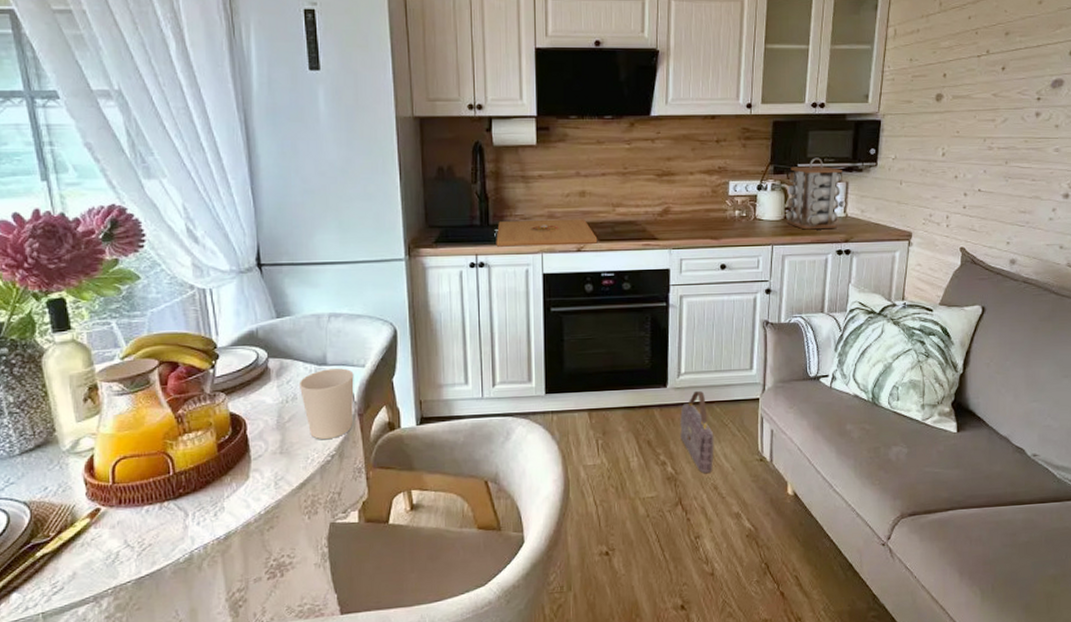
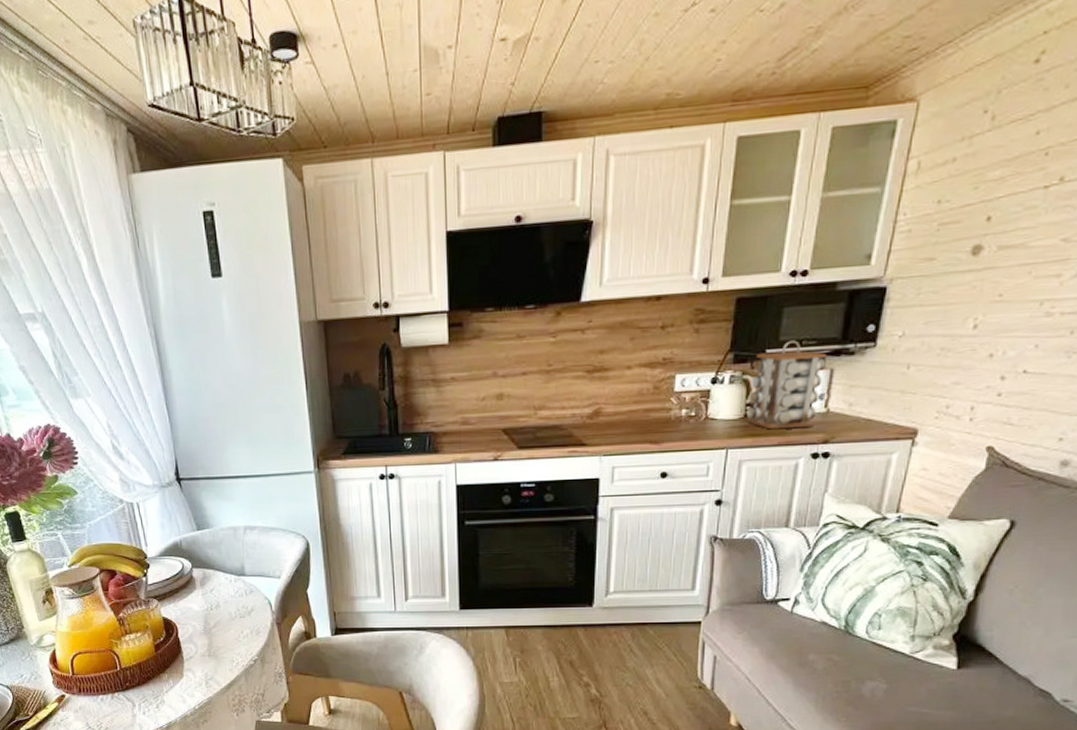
dixie cup: present [298,368,354,440] -> none [221,579,272,646]
platter: present [496,219,598,247] -> none [406,424,517,457]
handbag: present [680,390,714,473] -> none [607,611,646,697]

